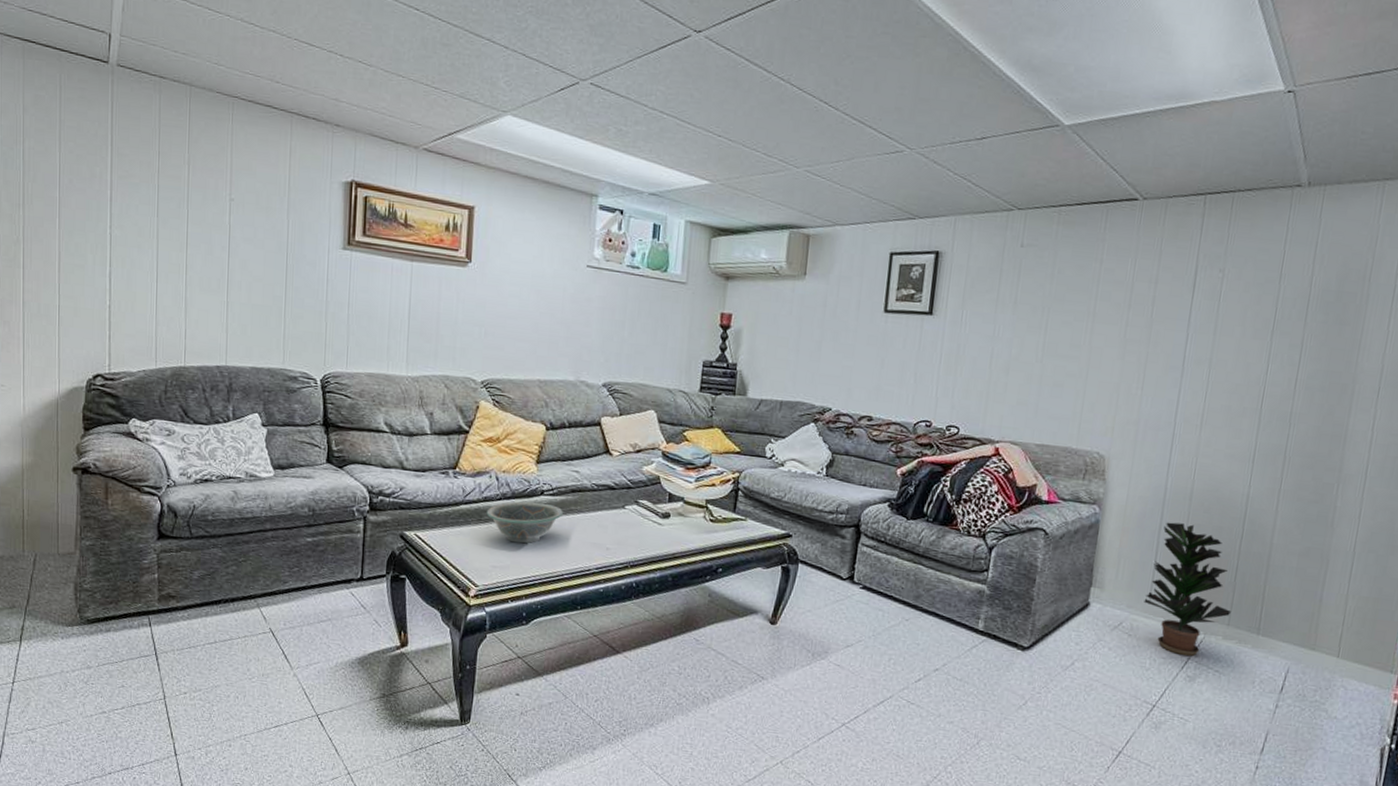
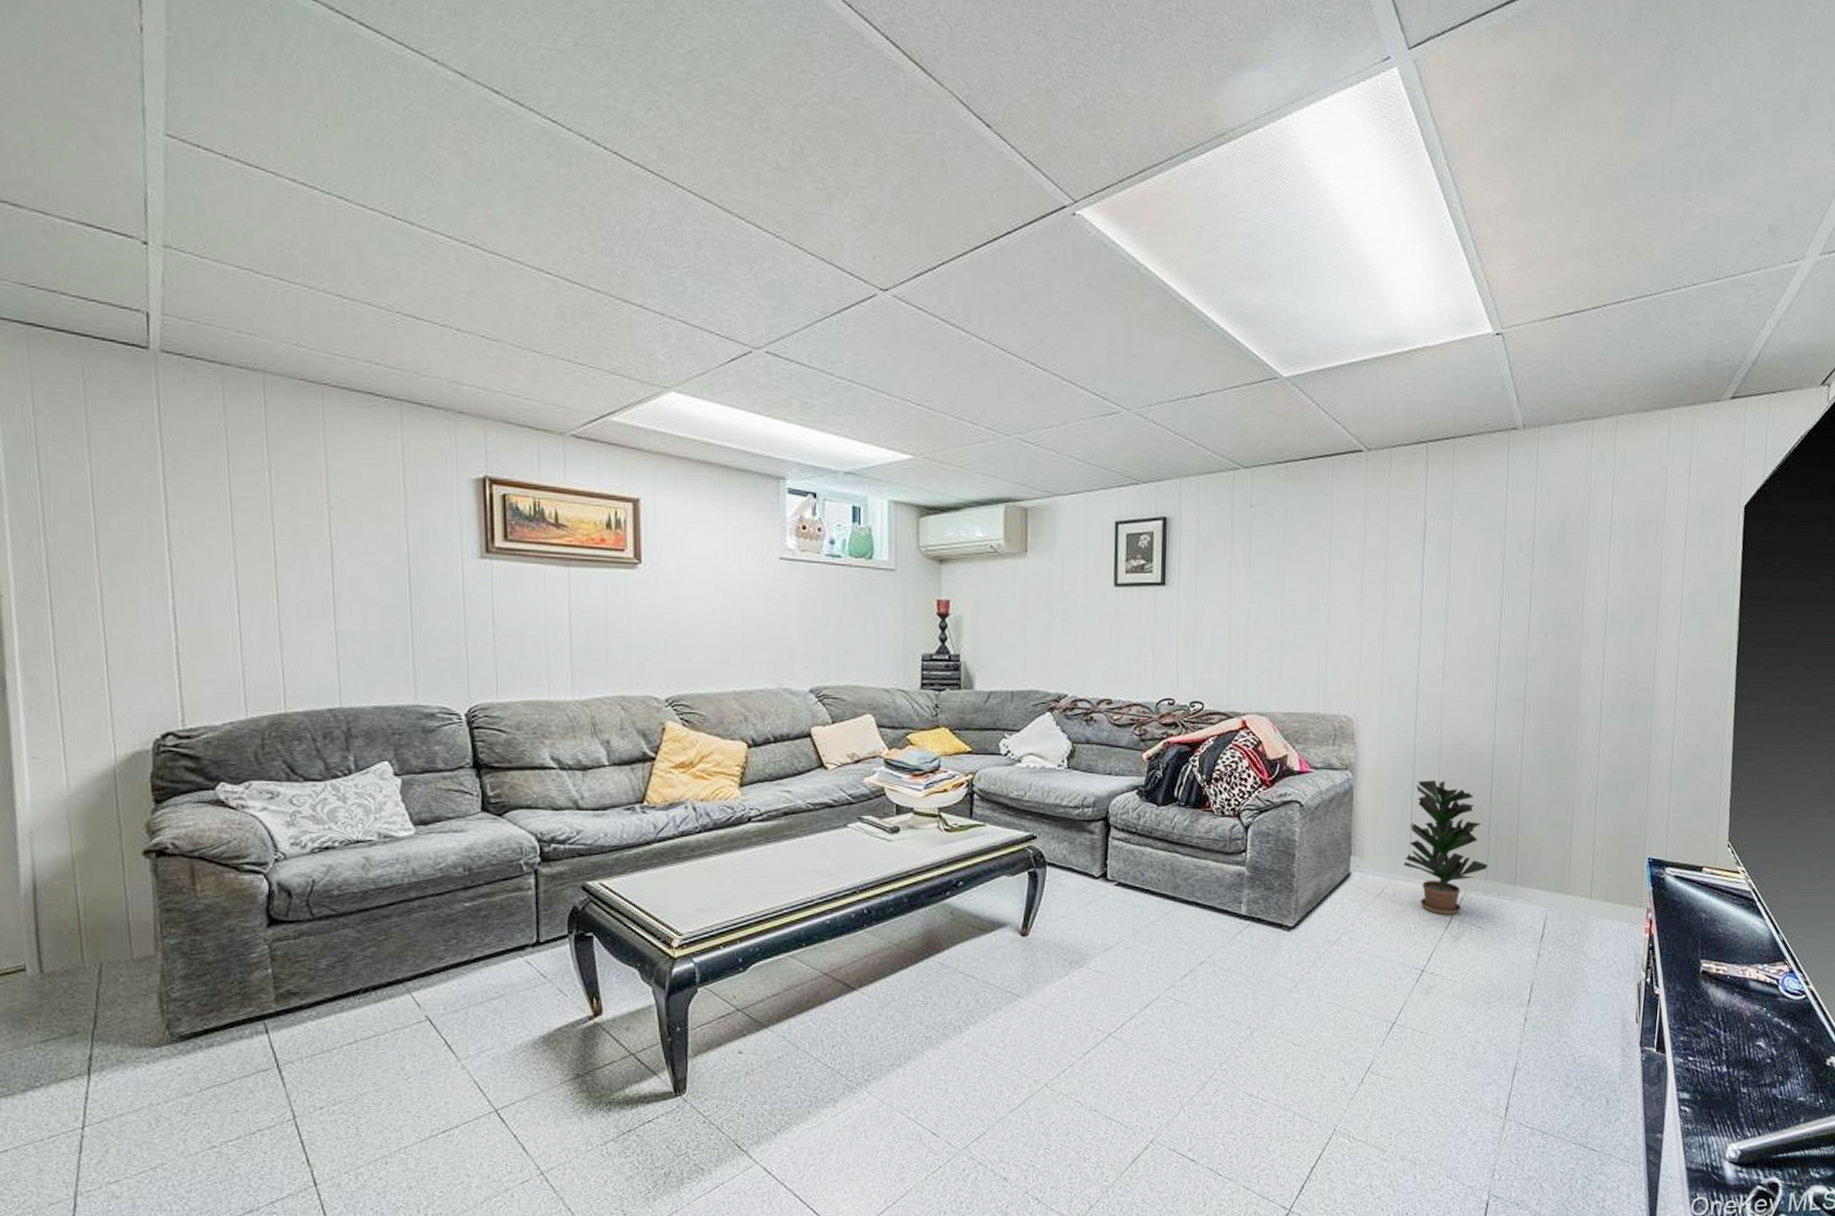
decorative bowl: present [486,501,563,544] -> none [685,831,776,880]

